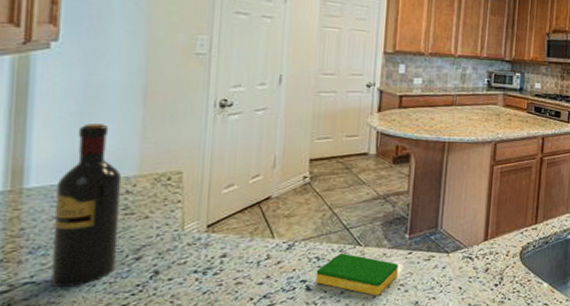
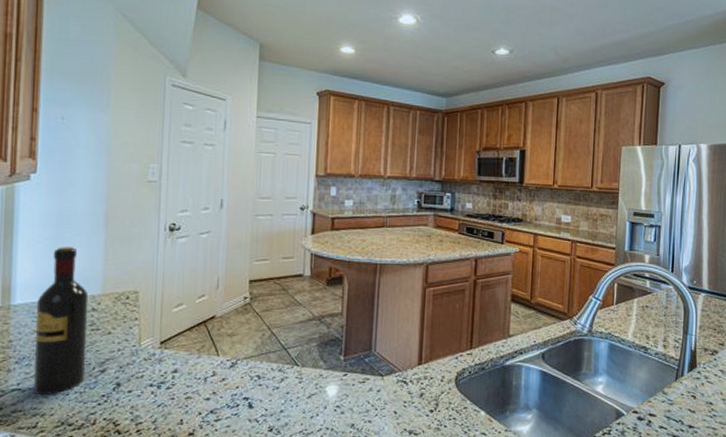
dish sponge: present [315,254,398,296] -> none [257,373,334,416]

